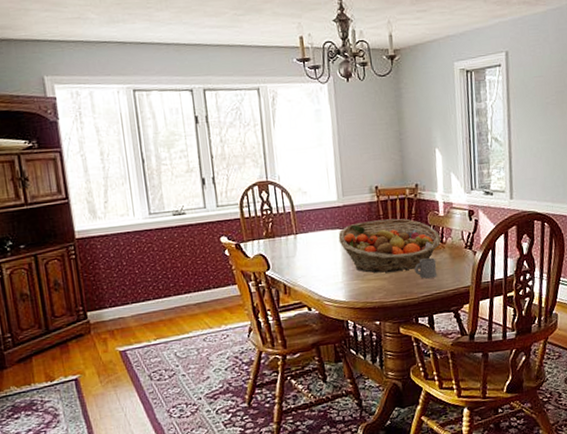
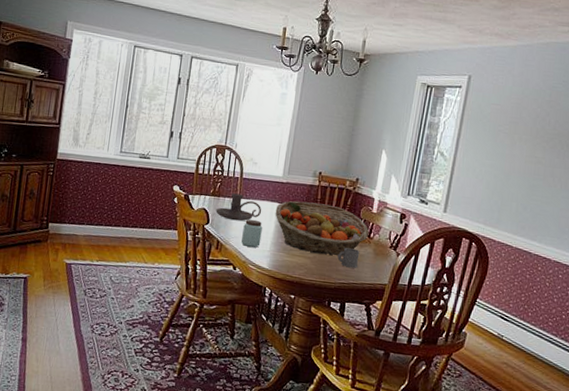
candle holder: none [274,229,325,260] -> present [215,193,262,221]
peanut butter: none [308,252,331,284] -> present [241,219,263,248]

